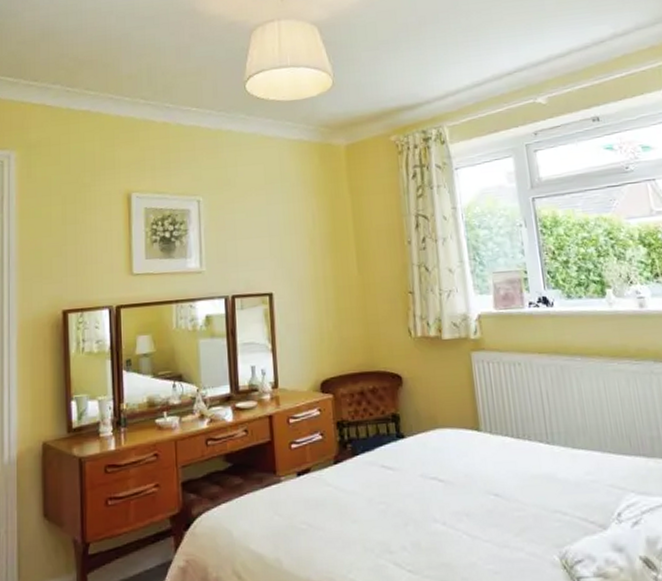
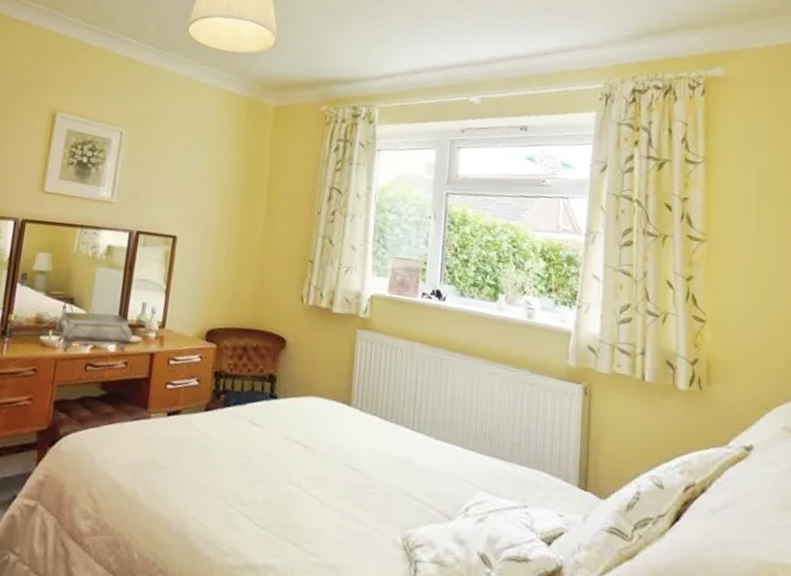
jewelry box: none [168,382,248,431] -> present [54,311,133,353]

